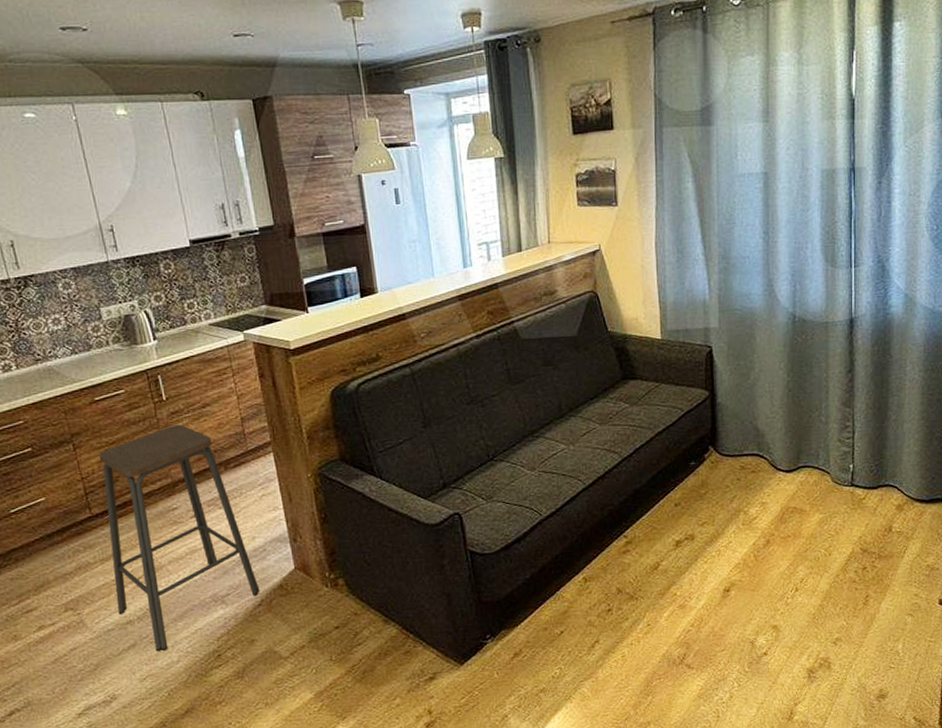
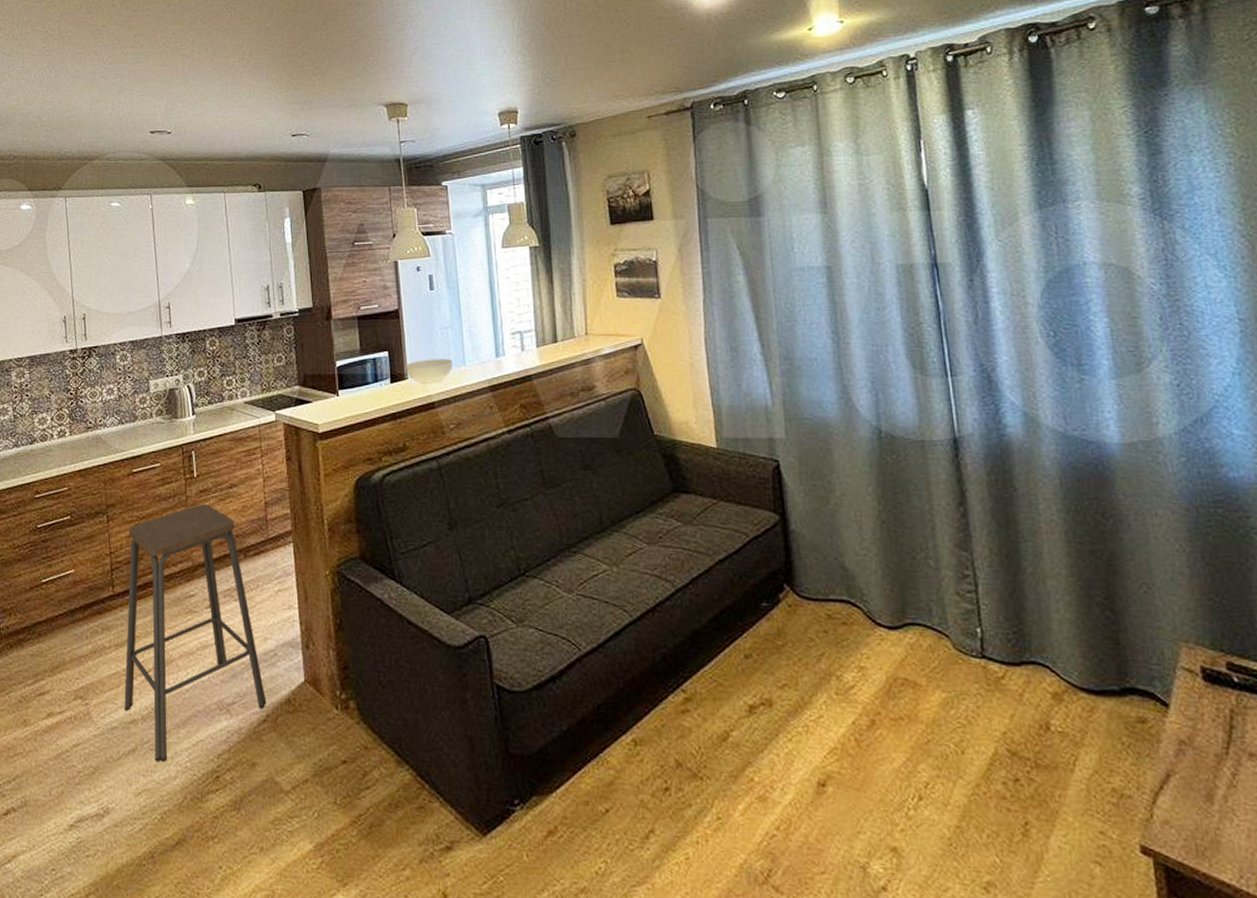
bowl: none [375,271,422,297] -> present [406,359,453,384]

